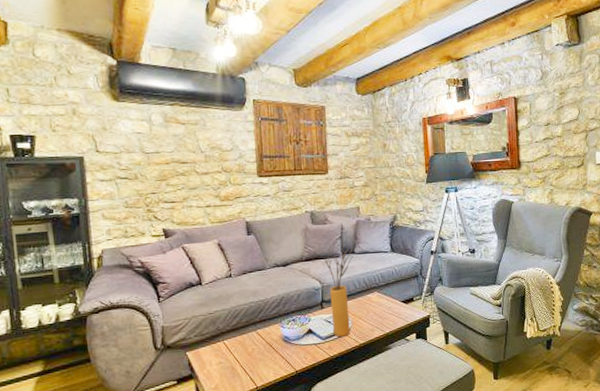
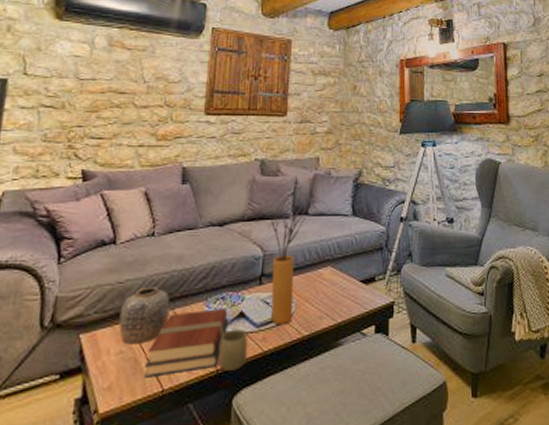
decorative jar: none [214,314,254,357] -> present [118,286,171,345]
books: none [240,327,300,380] -> present [143,308,228,378]
mug: none [296,341,318,371] -> present [219,329,248,371]

